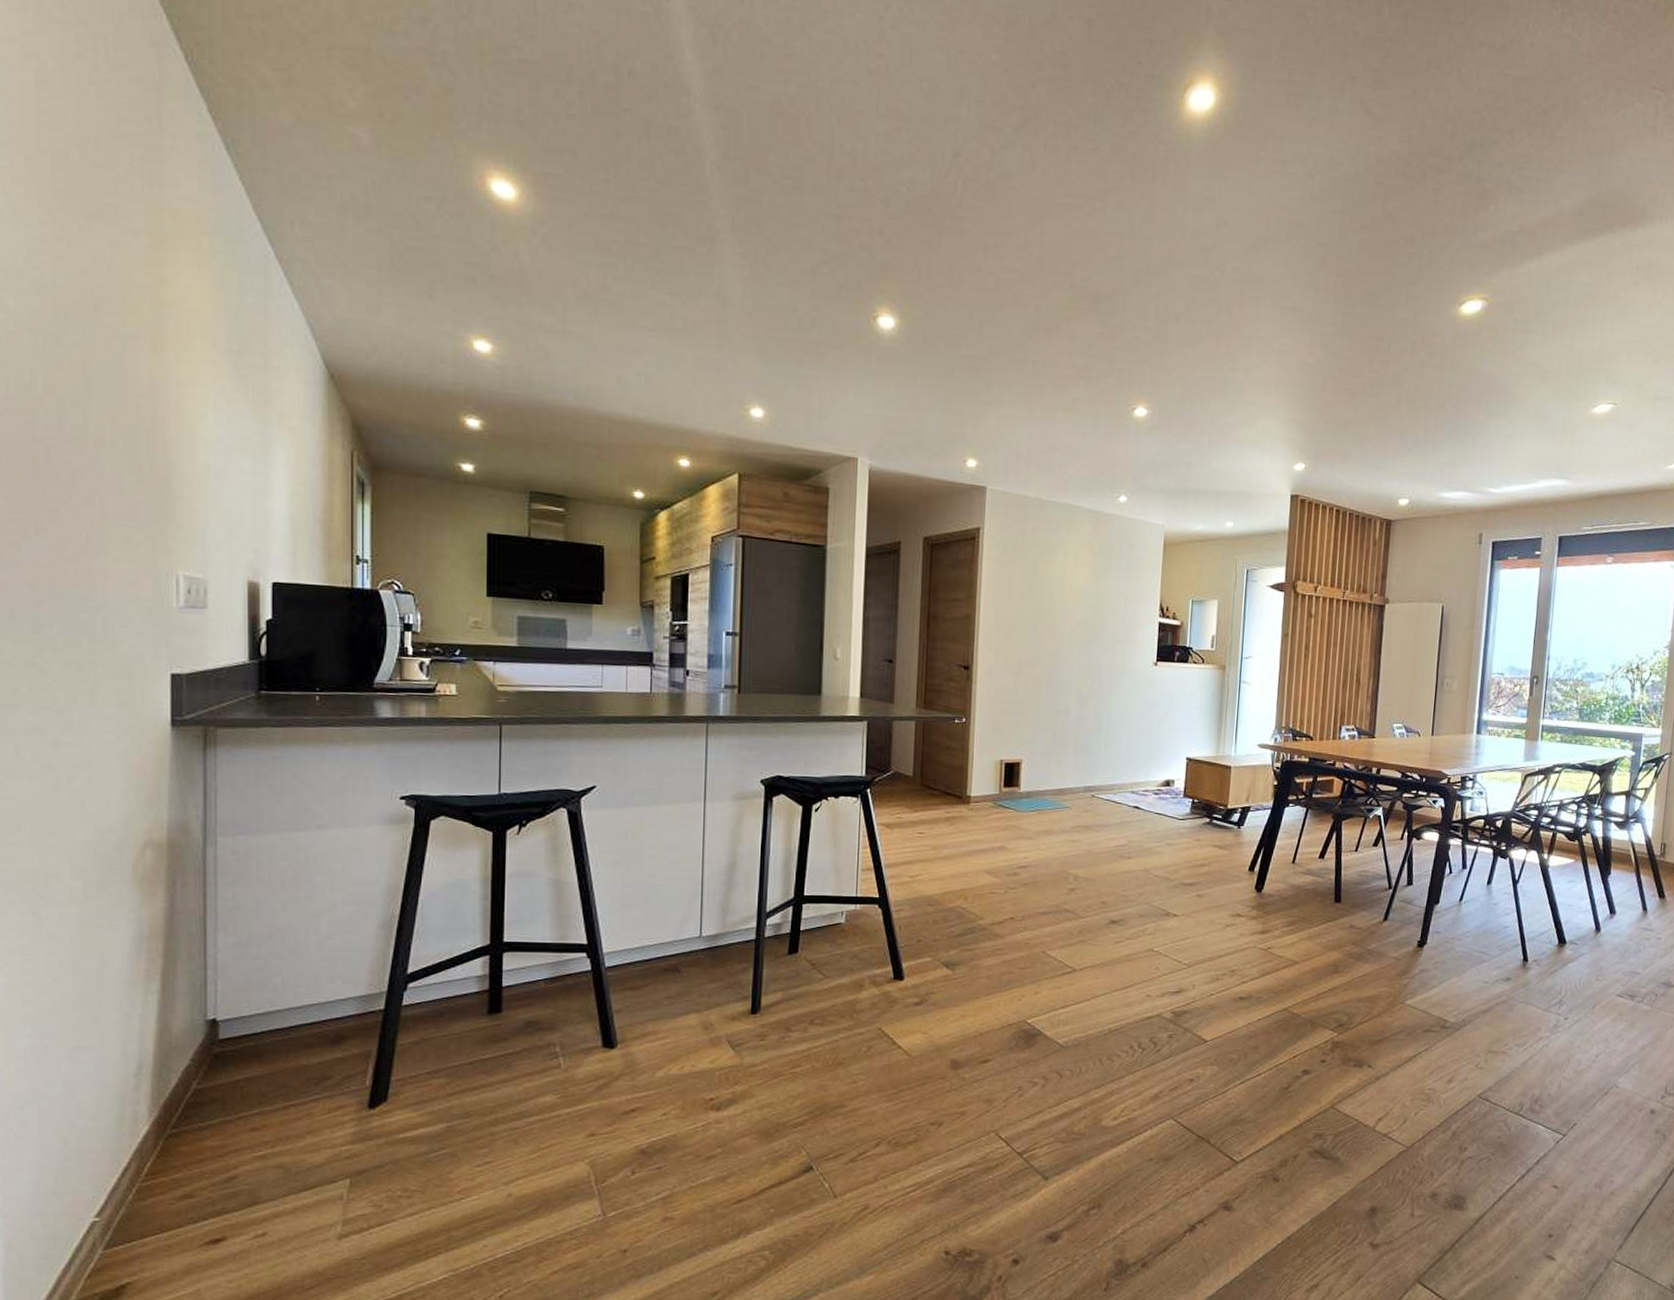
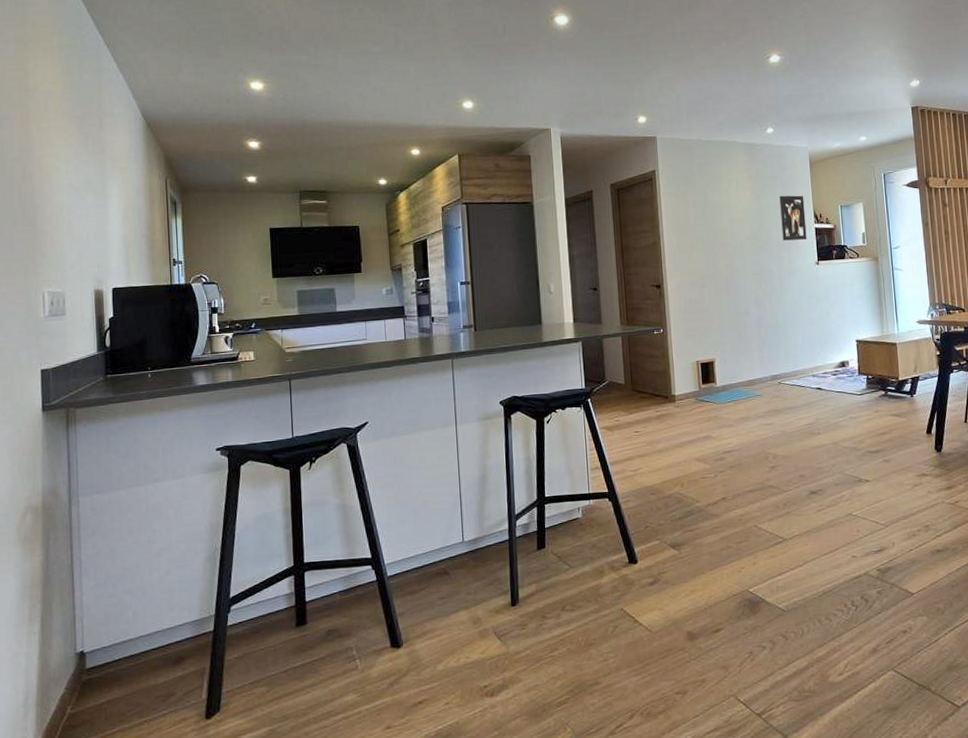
wall art: none [1119,578,1151,634] -> present [779,195,807,241]

